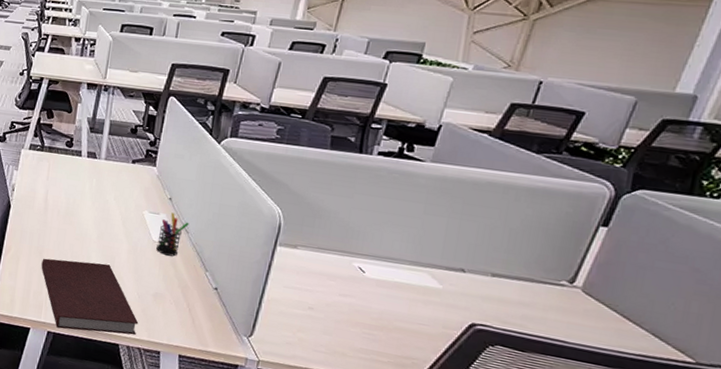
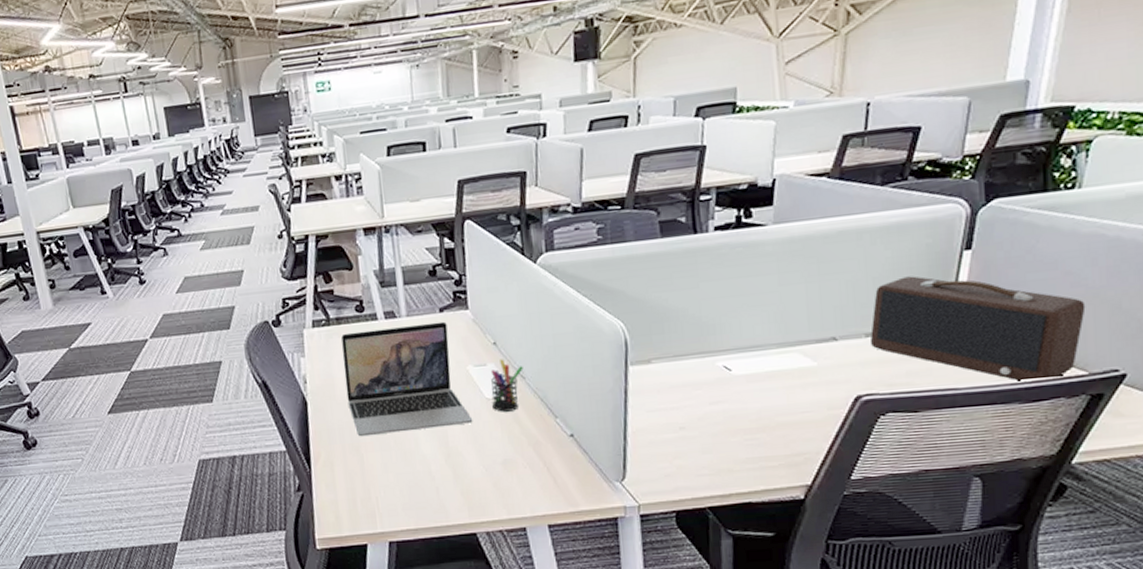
notebook: present [41,258,139,335] -> none [361,441,493,535]
laptop: none [42,160,138,257] -> present [341,321,473,437]
speaker: none [495,234,707,359] -> present [870,276,1086,382]

